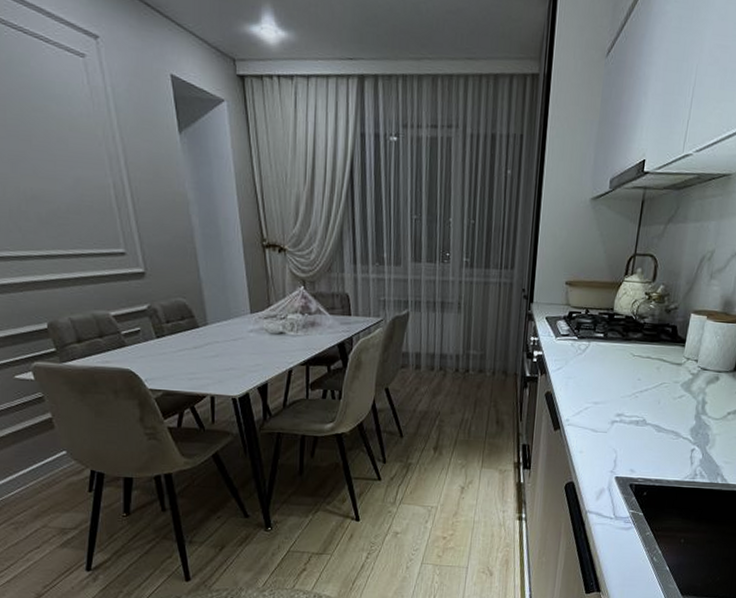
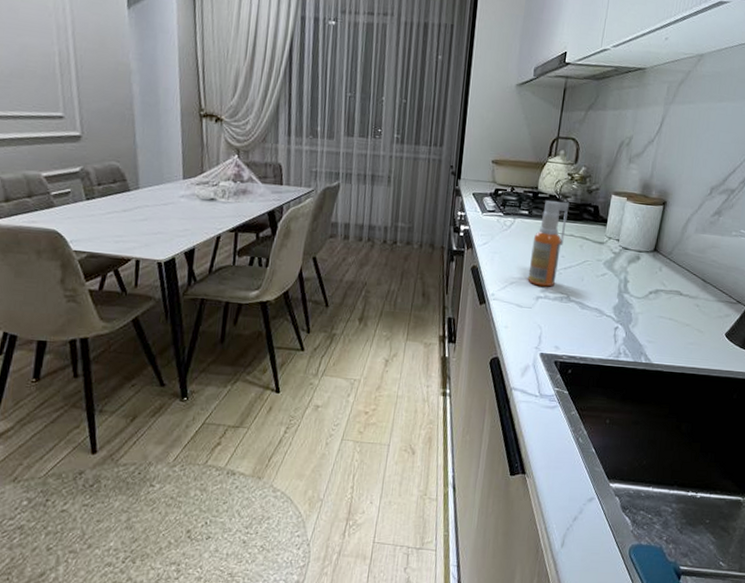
spray bottle: none [603,321,647,411] -> present [527,200,570,287]

